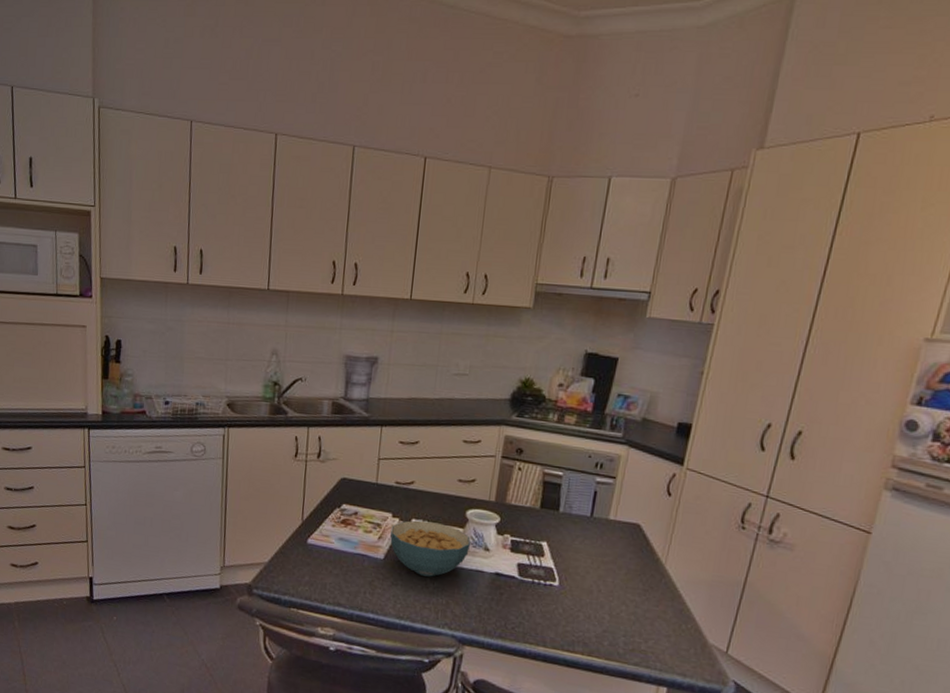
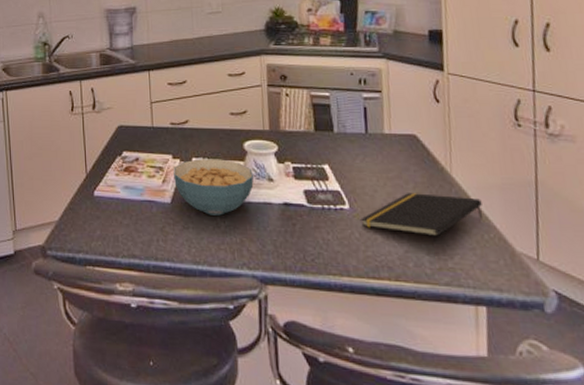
notepad: none [567,578,688,622] -> present [361,193,484,237]

